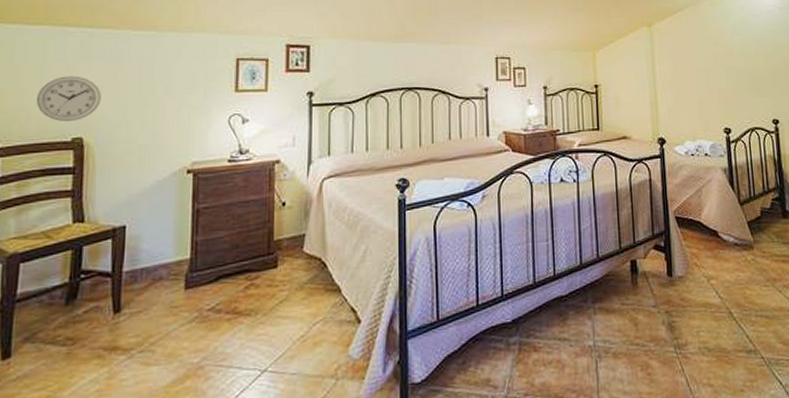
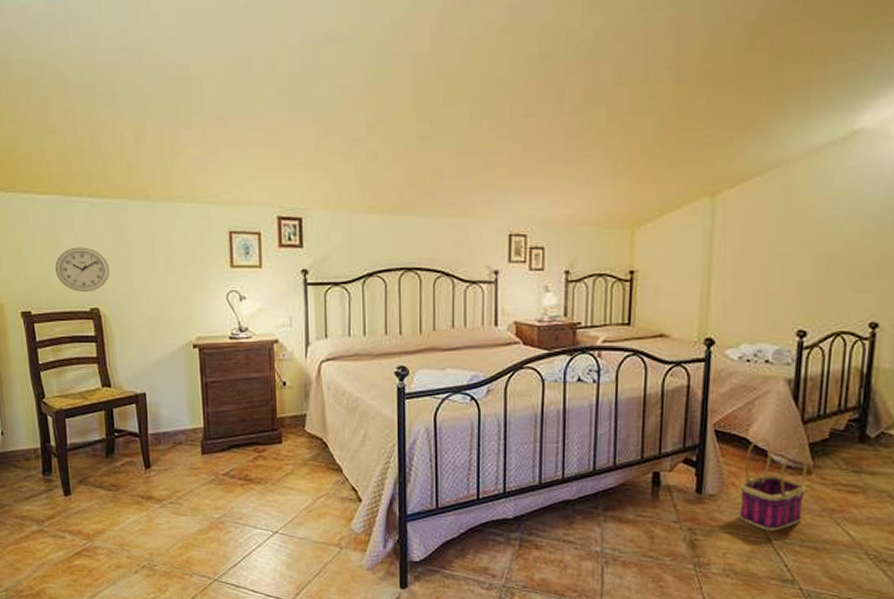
basket: none [702,220,753,305] -> present [739,437,807,531]

